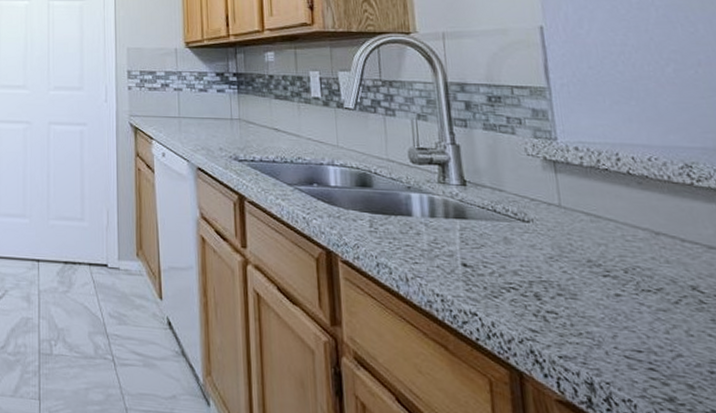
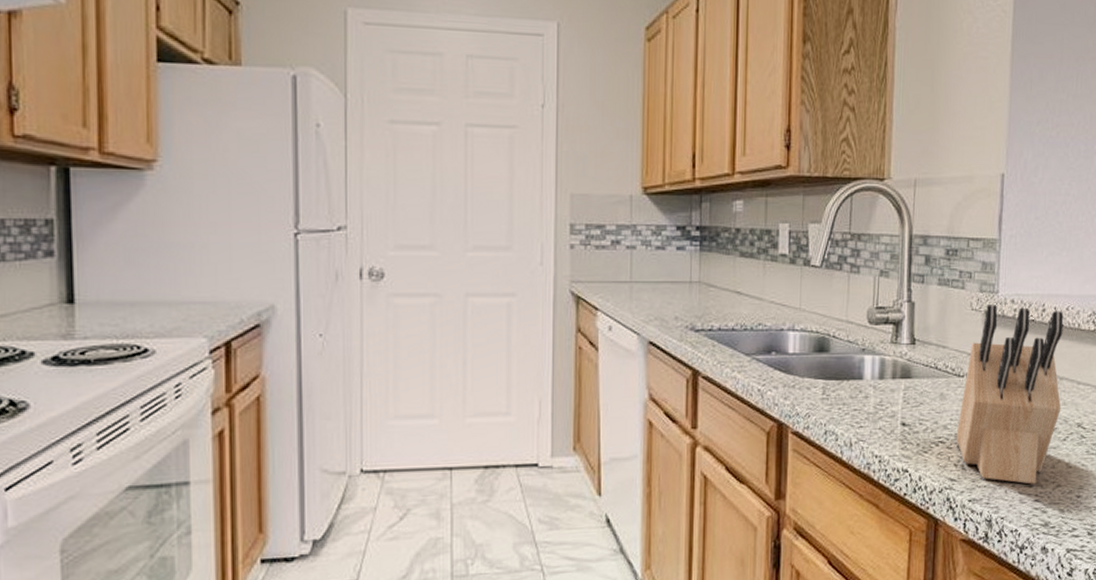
knife block: none [530,151,665,350] -> present [956,305,1064,485]

